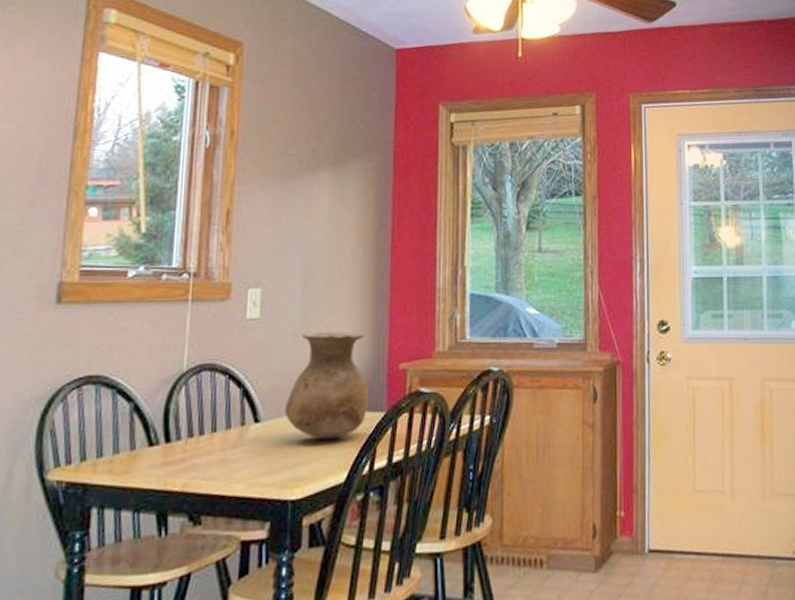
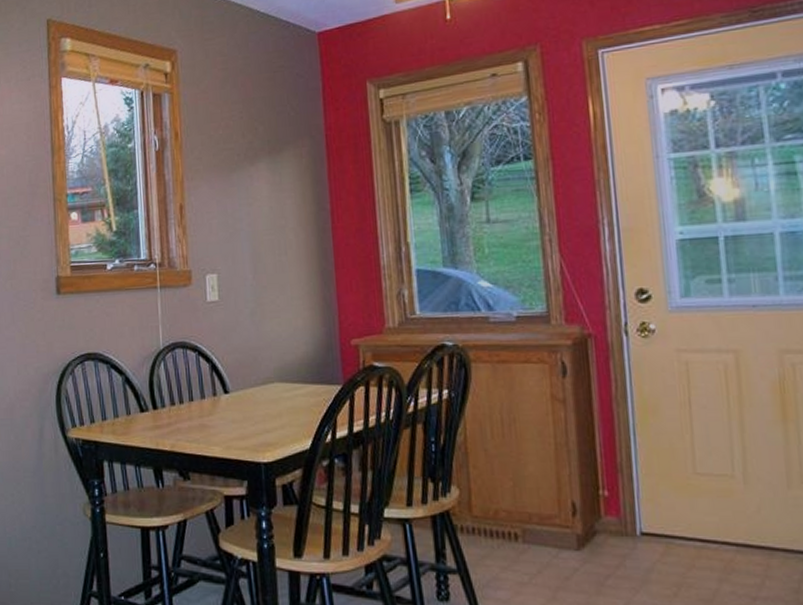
vase: present [284,331,368,439] -> none [249,310,325,409]

